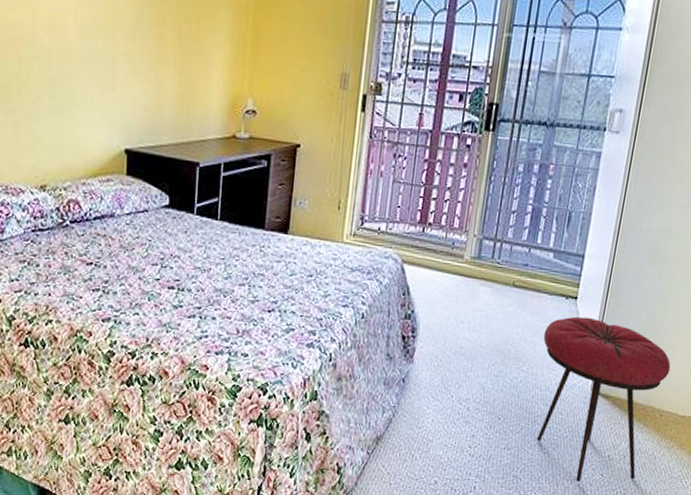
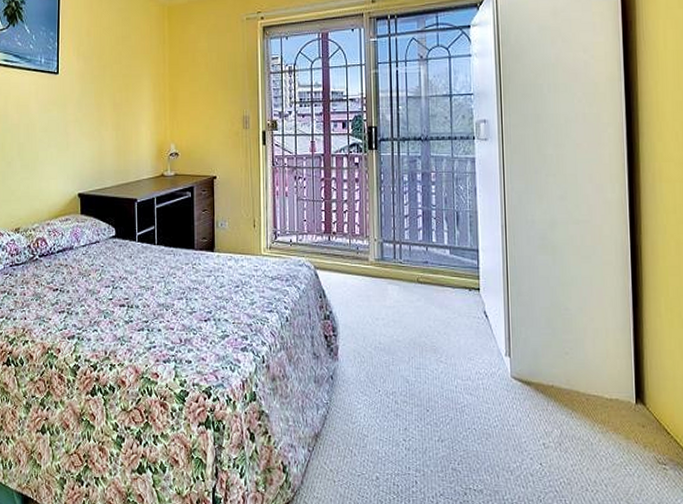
stool: present [537,316,671,483] -> none [454,306,586,473]

